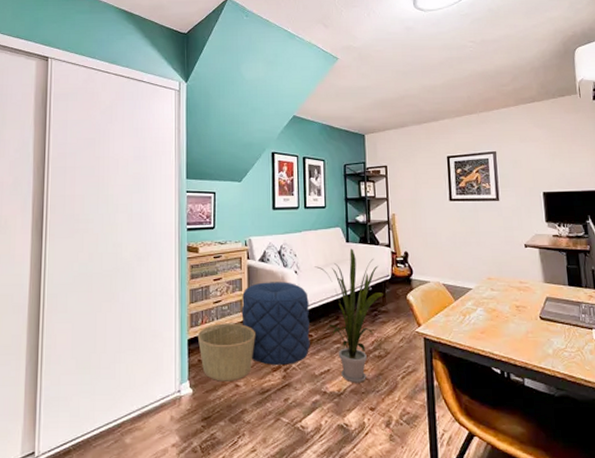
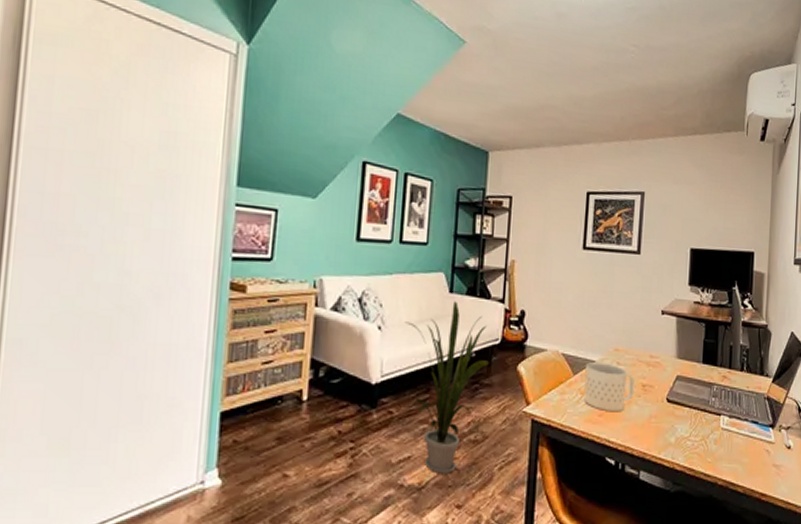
basket: present [197,323,255,382] -> none [234,392,317,470]
pouf: present [241,282,310,365] -> none [298,339,393,449]
mug: none [464,289,510,330] -> present [583,362,635,412]

